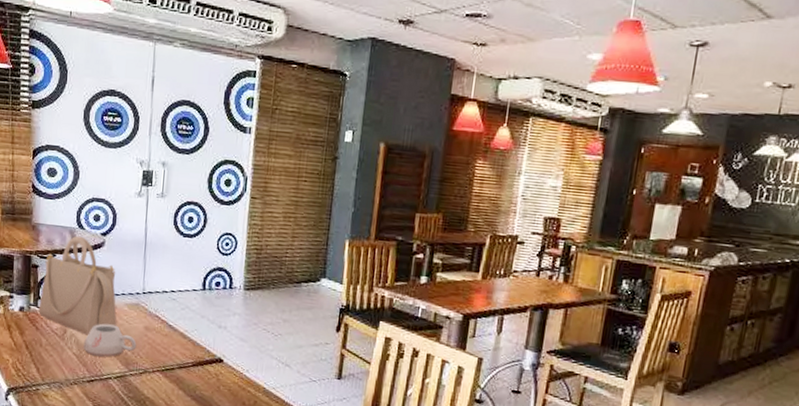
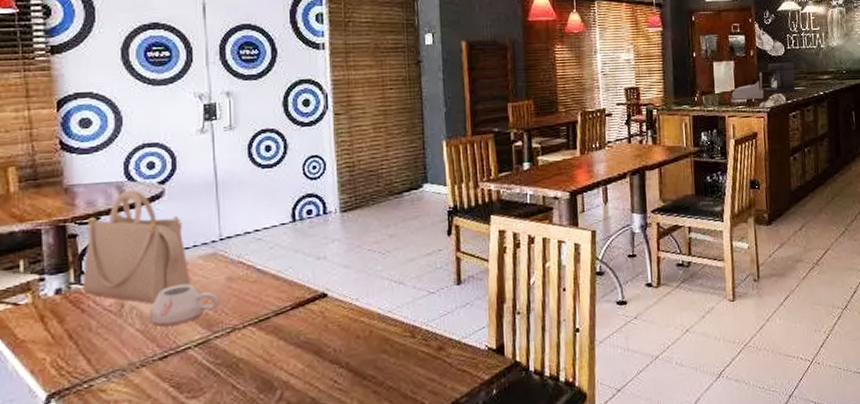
cash register: none [669,223,716,255] -> present [731,71,764,100]
coffee maker: none [715,215,759,253] -> present [767,62,796,93]

